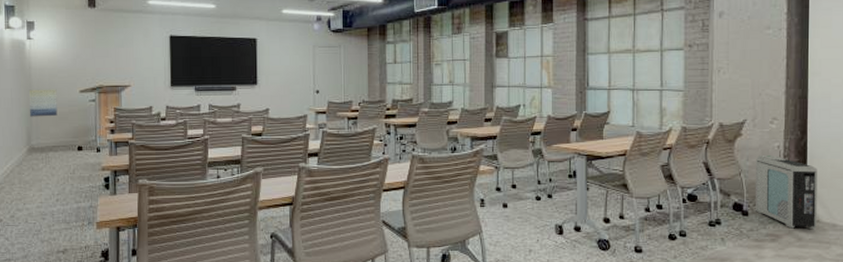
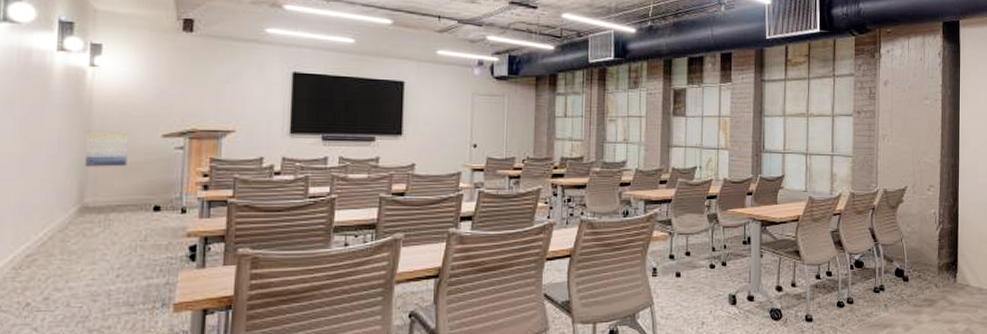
air purifier: present [754,154,817,230] -> none [914,221,967,294]

